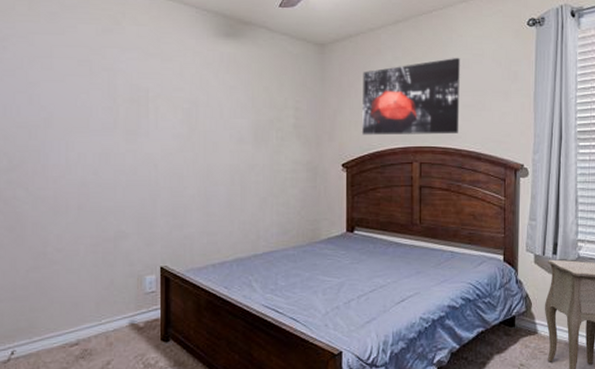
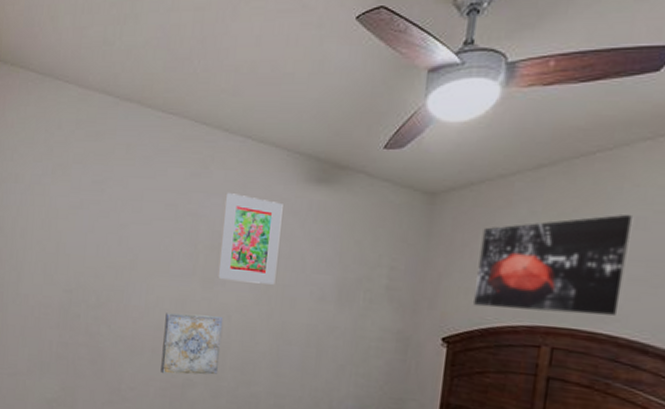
wall art: none [90,167,149,229] -> present [161,313,222,375]
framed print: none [140,48,197,131] -> present [217,193,283,285]

